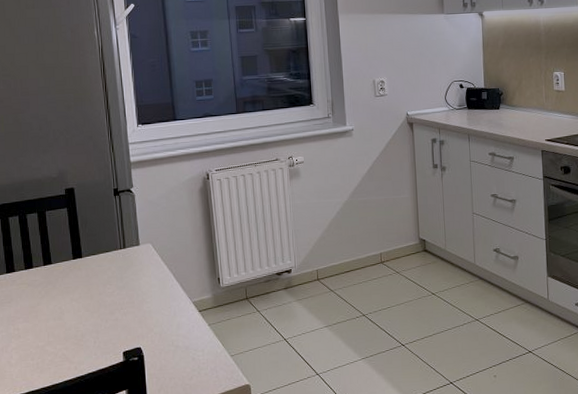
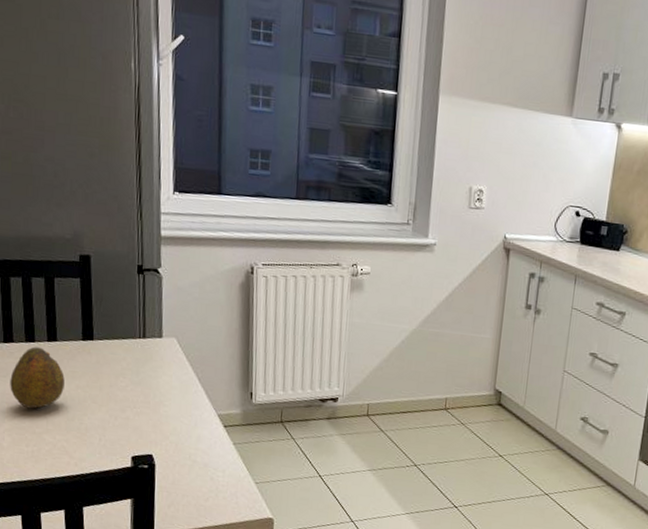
avocado: none [14,272,61,326] -> present [10,346,65,409]

